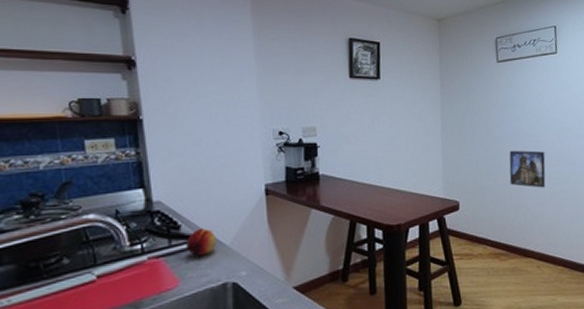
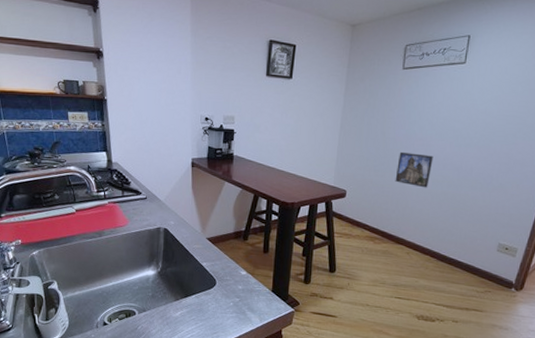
fruit: present [187,228,217,256] -> none [134,186,155,206]

